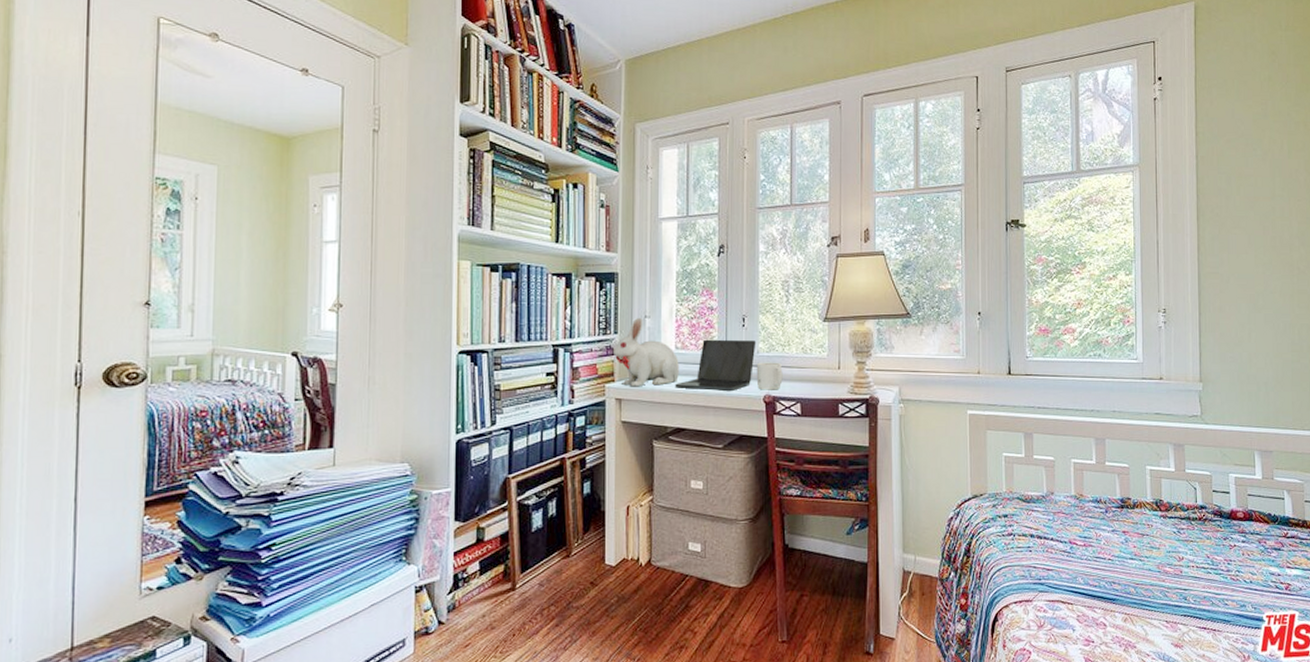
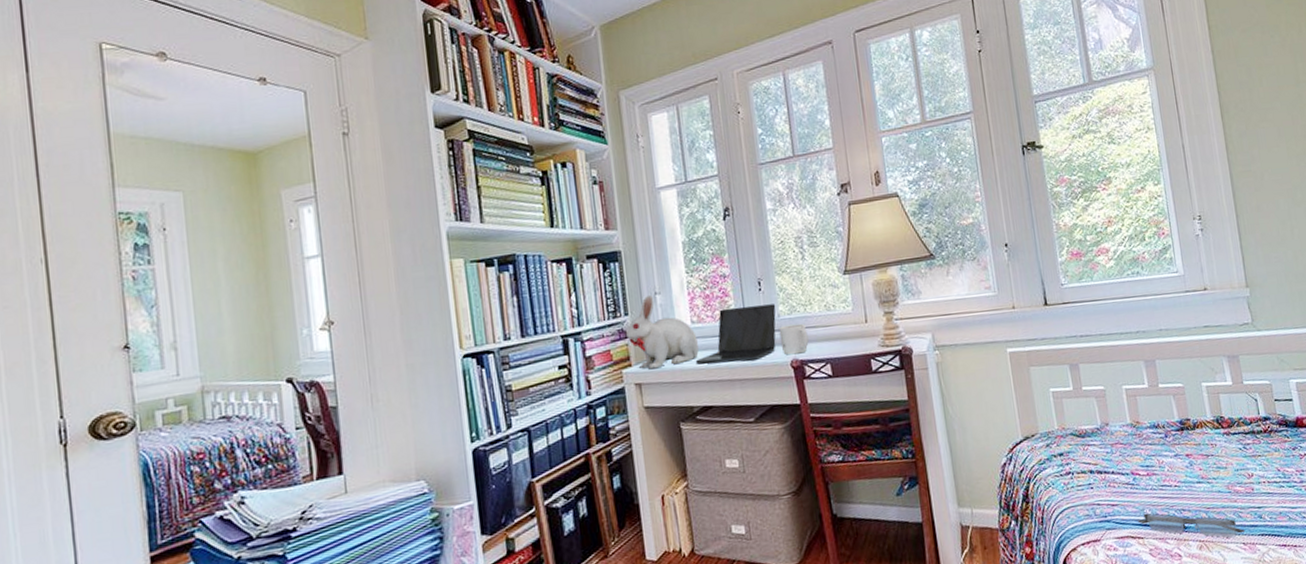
glasses: none [1069,581,1169,615] -> present [1137,513,1246,538]

